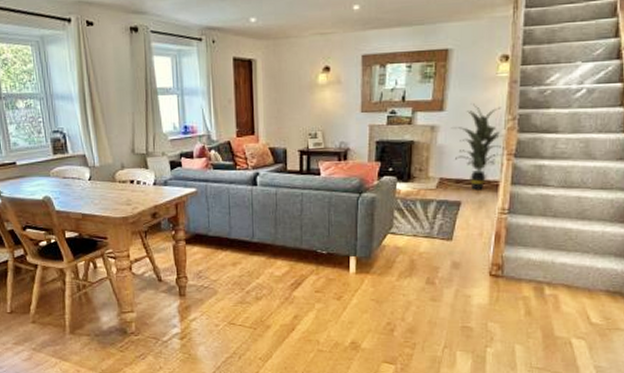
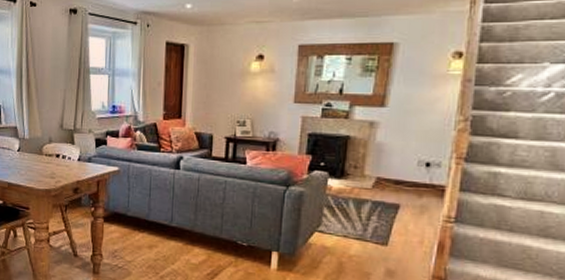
indoor plant: present [451,103,504,190] -> none [392,101,453,194]

